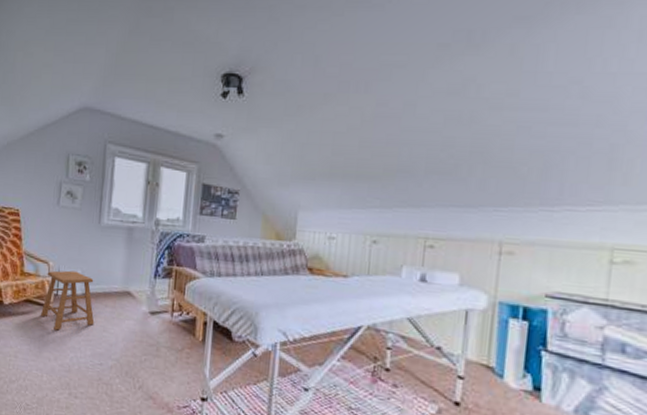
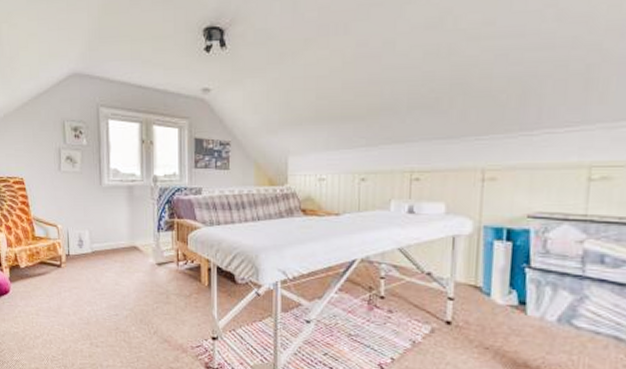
stool: present [41,270,95,331] -> none [56,231,106,288]

